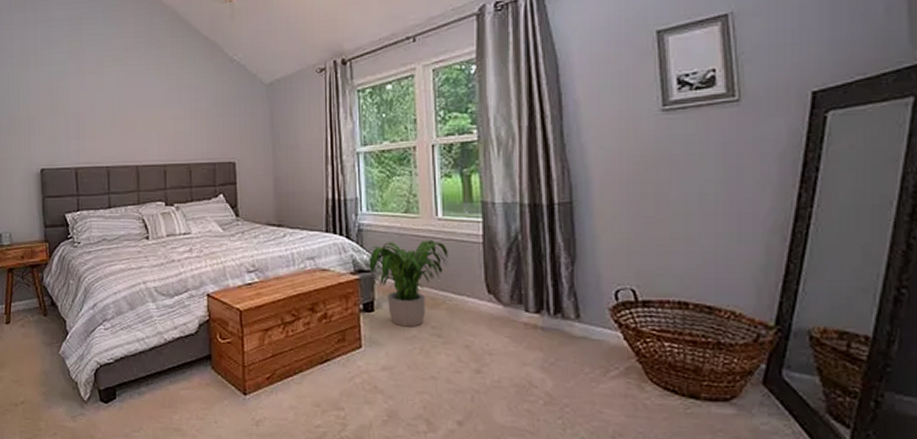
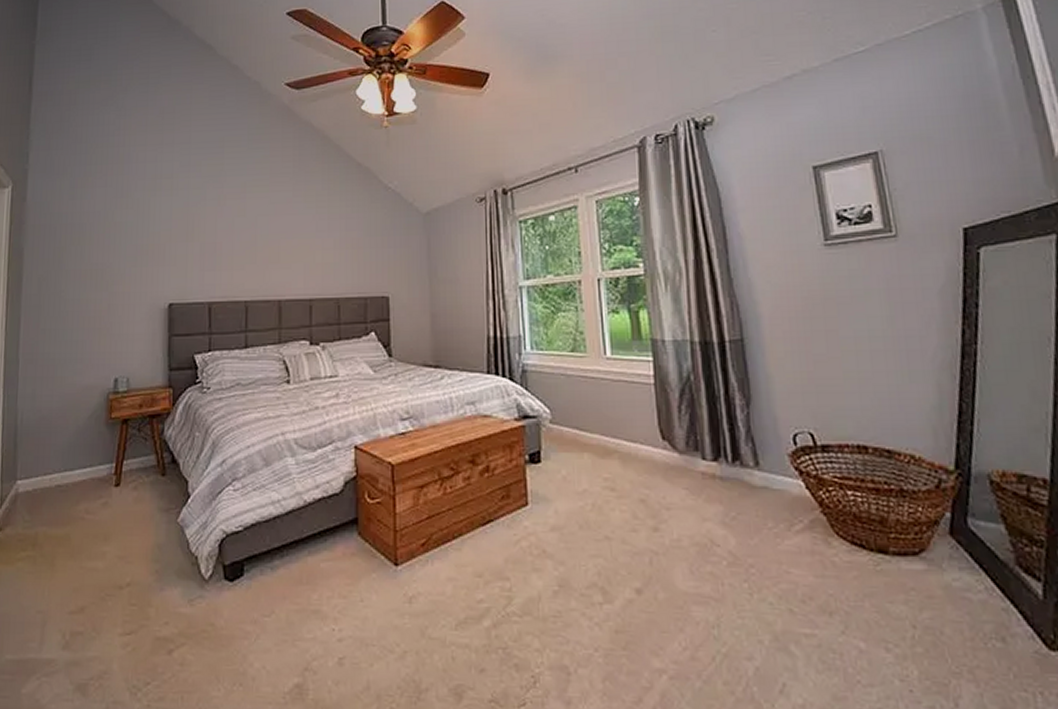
potted plant: present [367,241,448,327] -> none [533,382,619,480]

